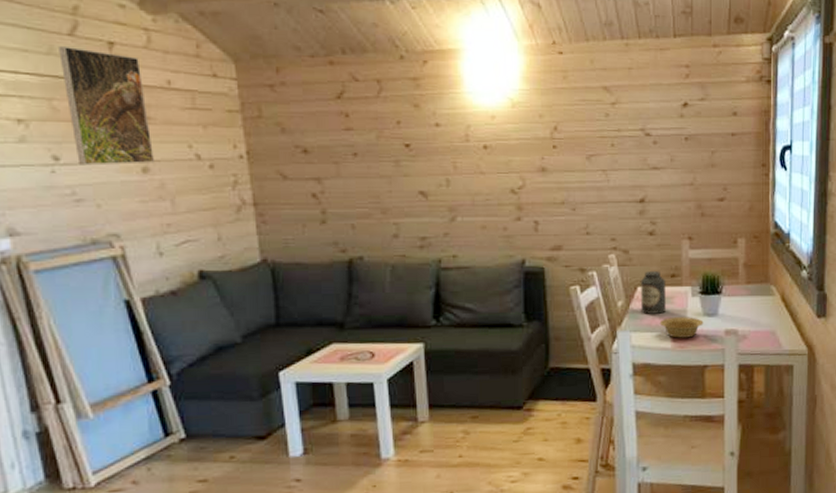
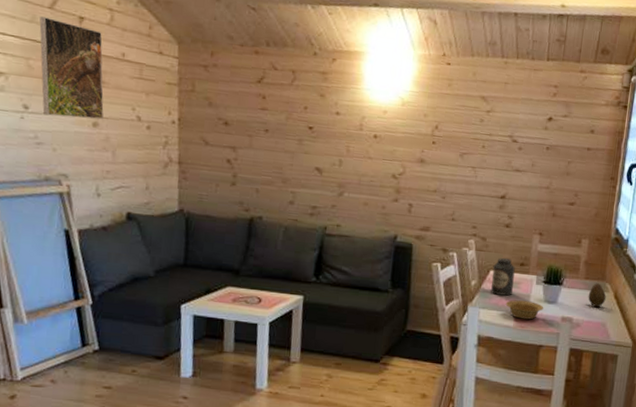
fruit: none [752,286,772,315] -> present [588,283,606,308]

